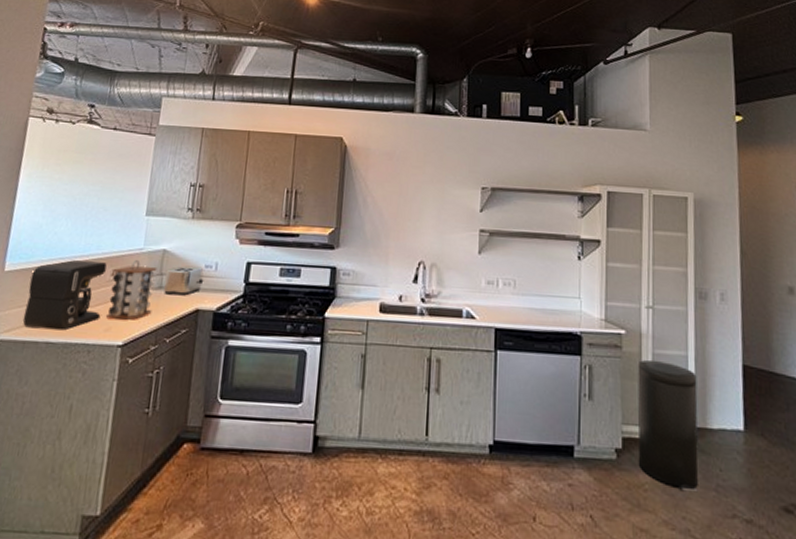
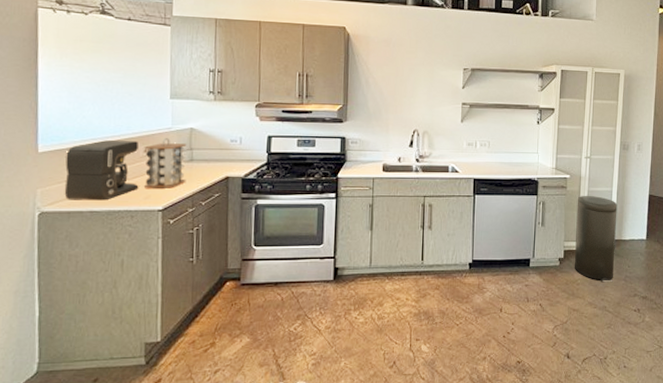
toaster: present [164,266,203,296] -> none [194,142,230,166]

